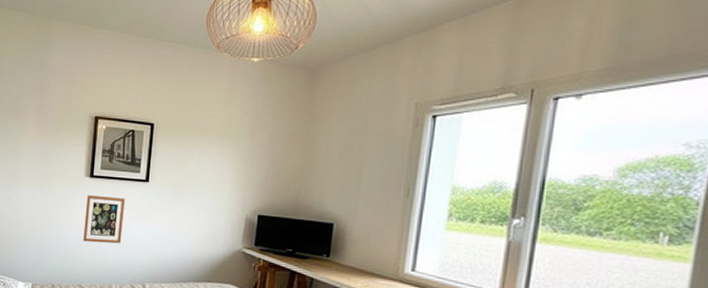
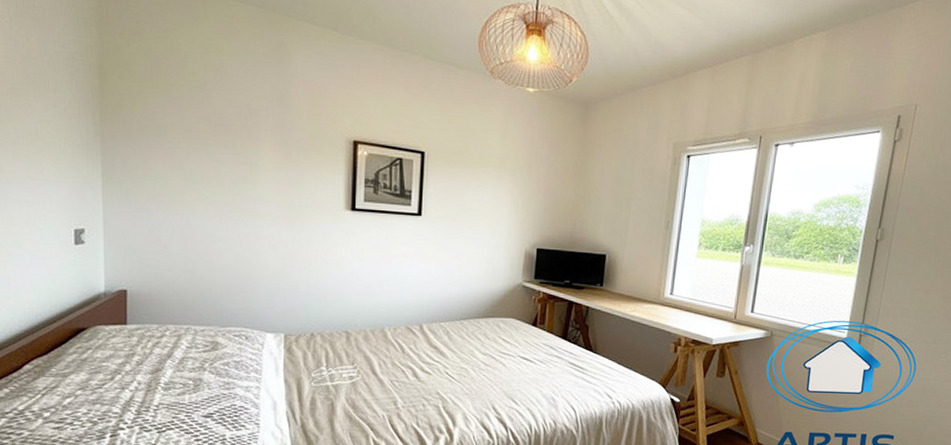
picture frame: present [83,195,126,244] -> none [347,231,396,284]

